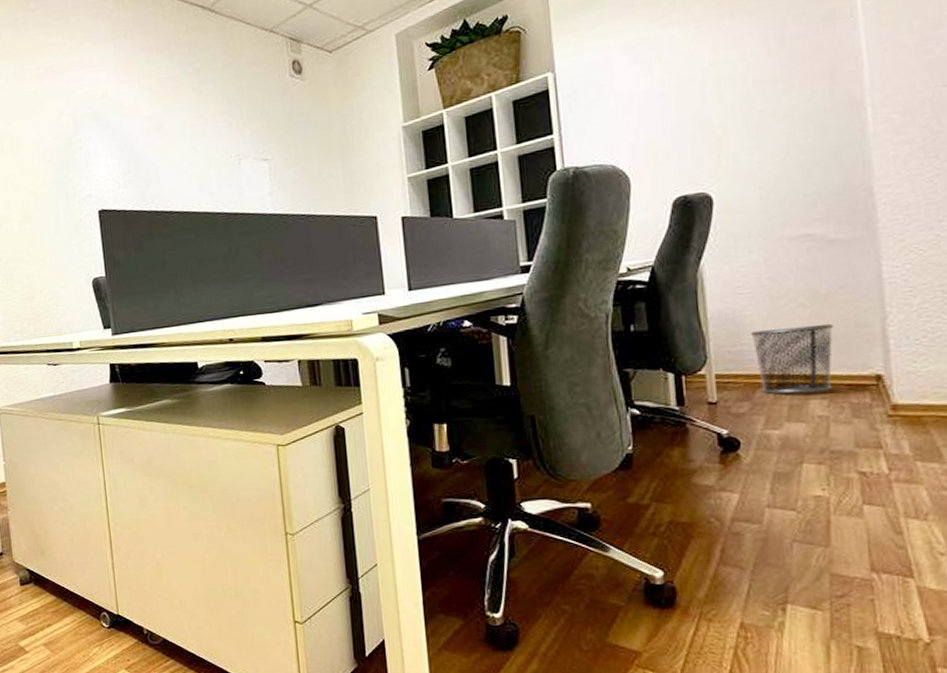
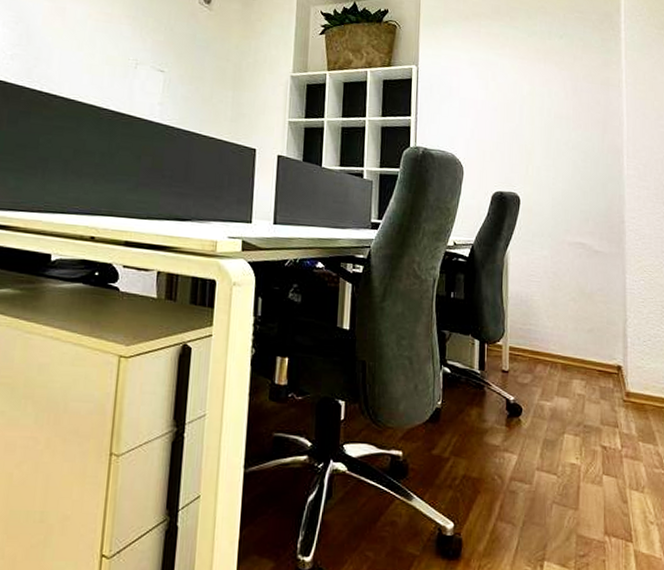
waste bin: present [750,324,835,394] -> none [537,315,593,374]

